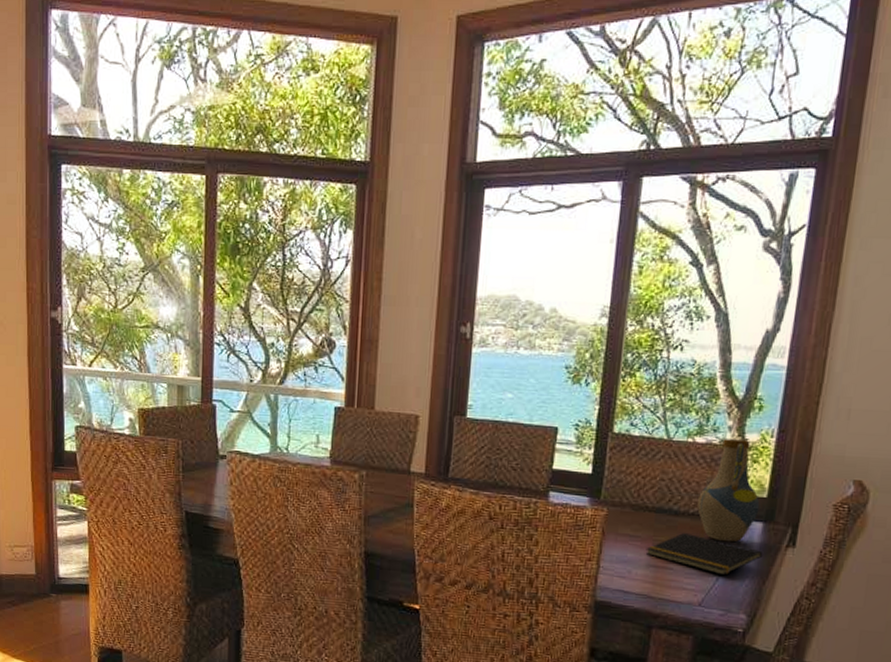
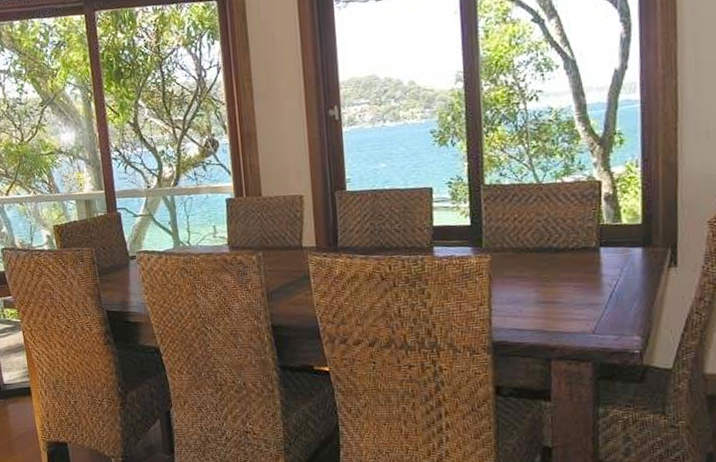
notepad: present [646,532,763,576] -> none [533,267,647,302]
vase: present [697,439,760,543] -> none [576,173,636,271]

